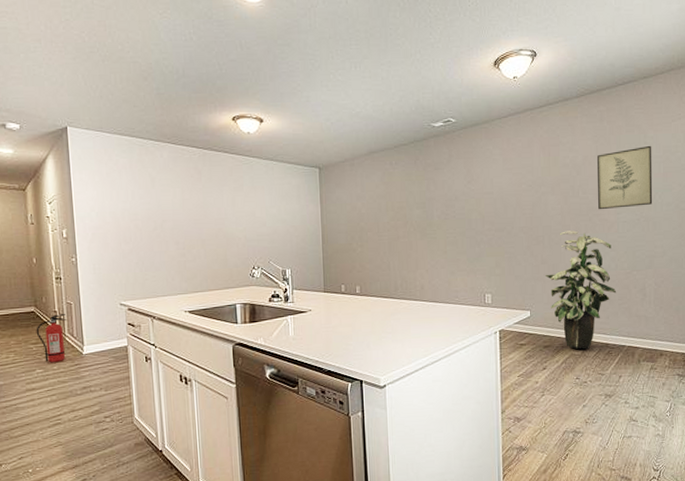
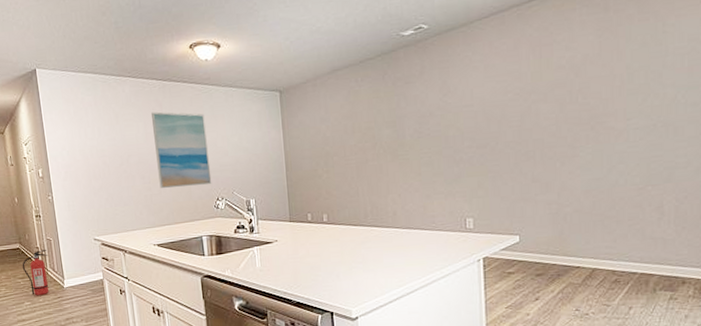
wall art: none [189,179,249,256] -> present [150,111,212,189]
indoor plant: present [546,230,617,350] -> none [537,142,626,278]
wall art: present [596,145,653,210] -> none [600,34,674,117]

